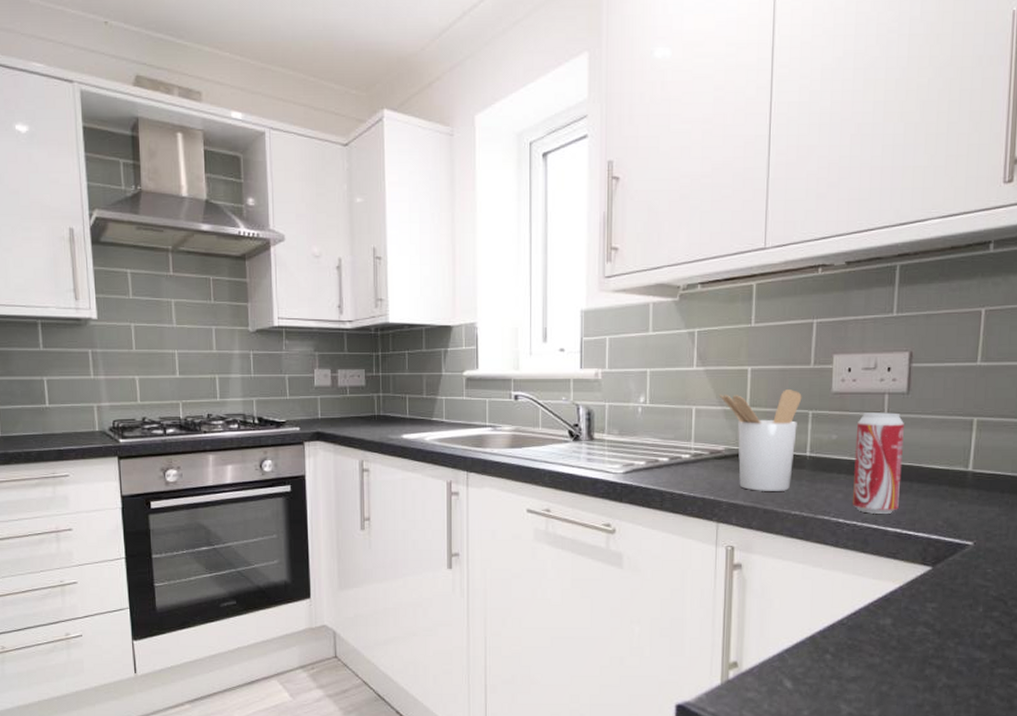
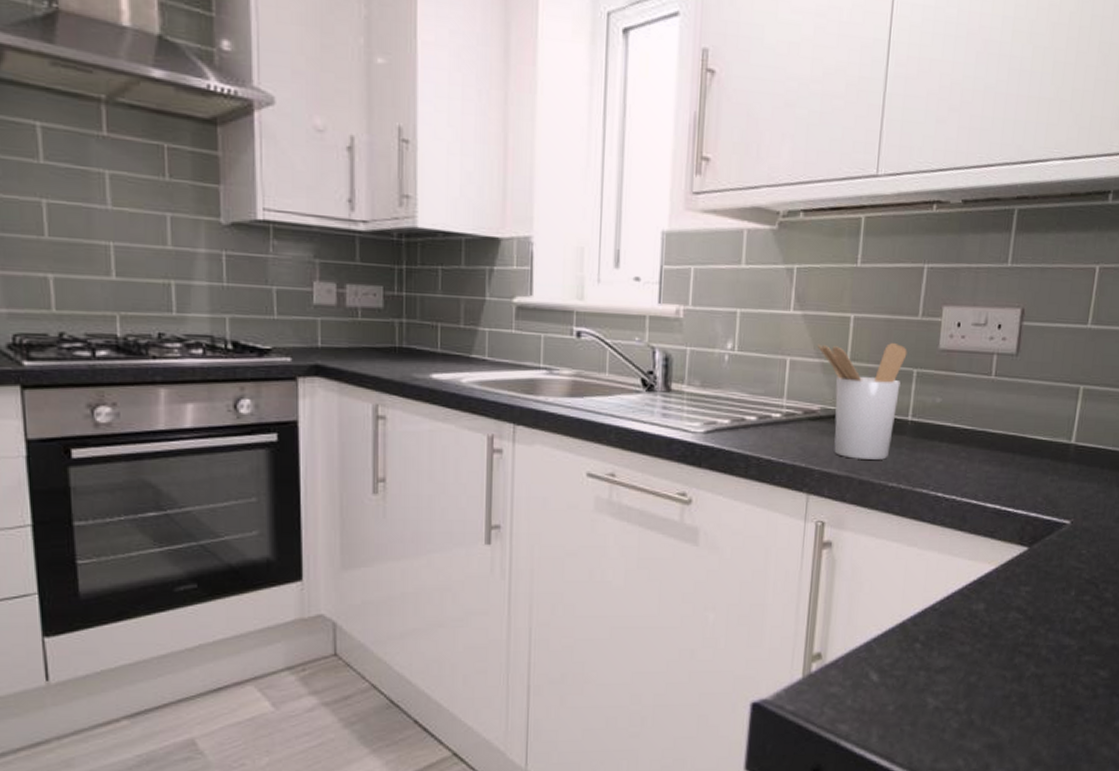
beverage can: present [853,412,904,514] -> none [953,374,1011,488]

